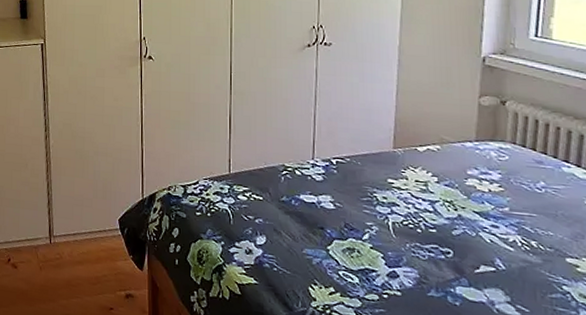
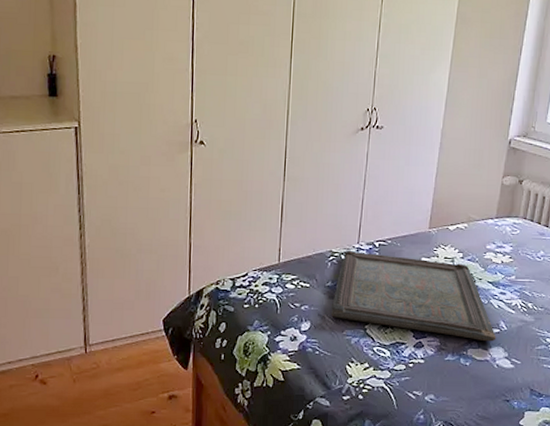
serving tray: none [288,165,493,282] -> present [331,250,497,342]

